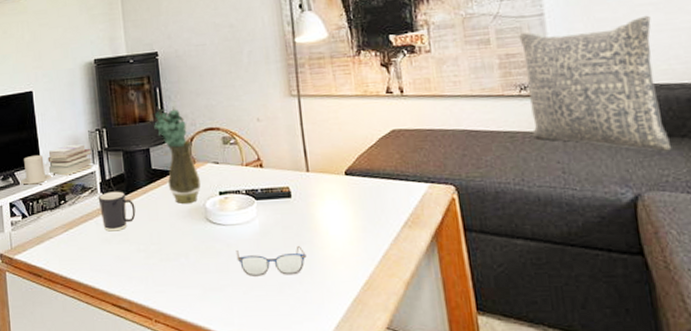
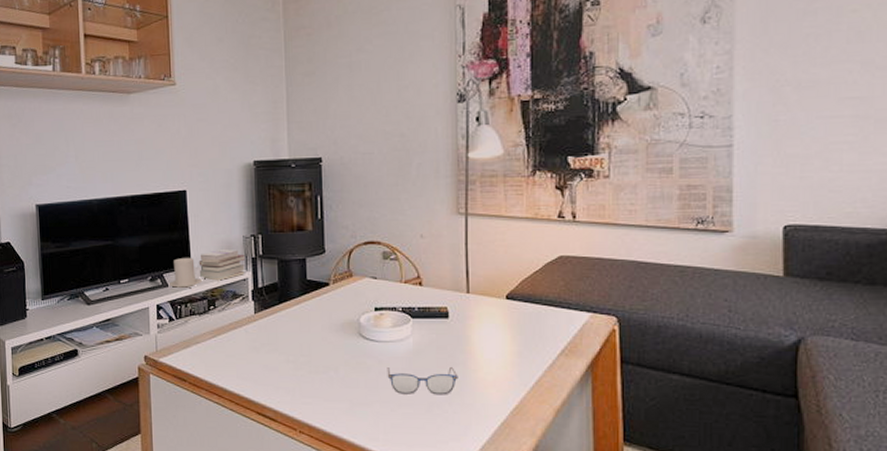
mug: present [98,191,136,232] -> none [249,300,287,341]
vase: present [154,106,201,204] -> none [312,215,356,317]
pillow: present [519,15,672,152] -> none [704,154,843,297]

